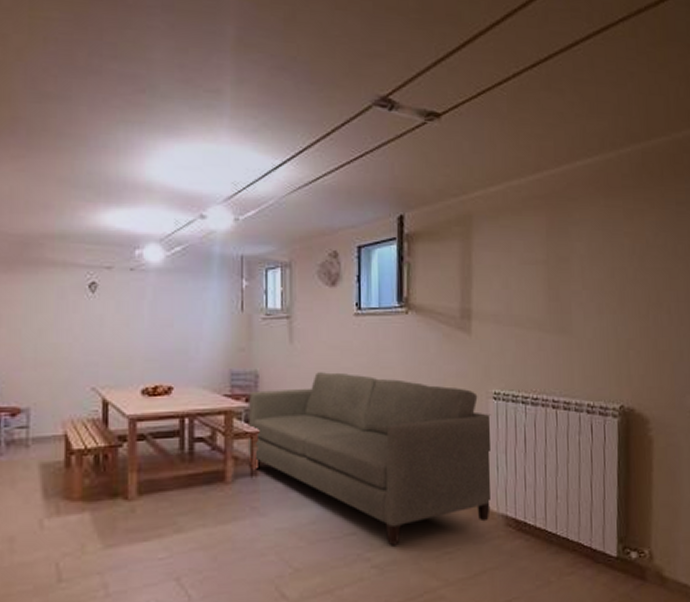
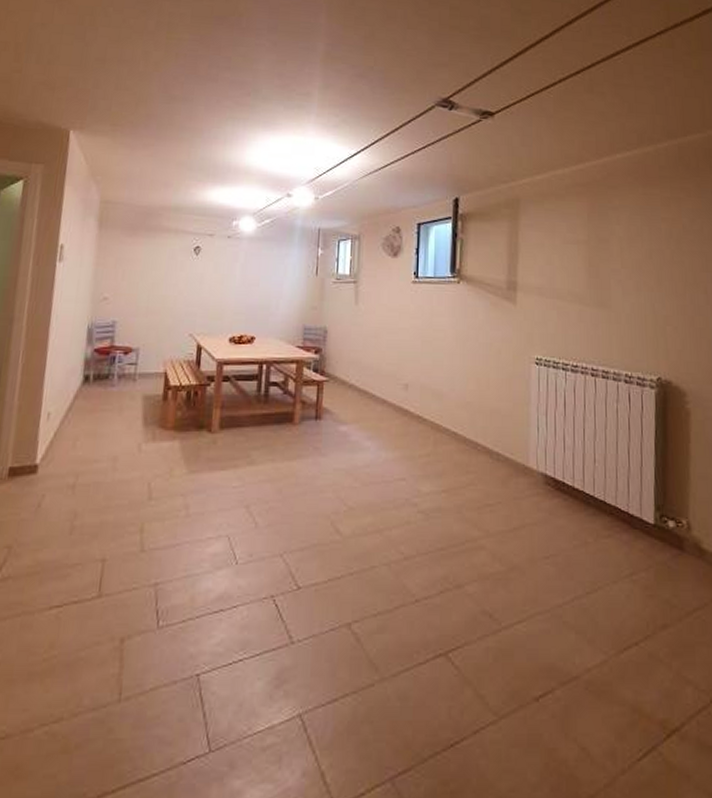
sofa: present [247,372,492,545] -> none [314,331,534,493]

